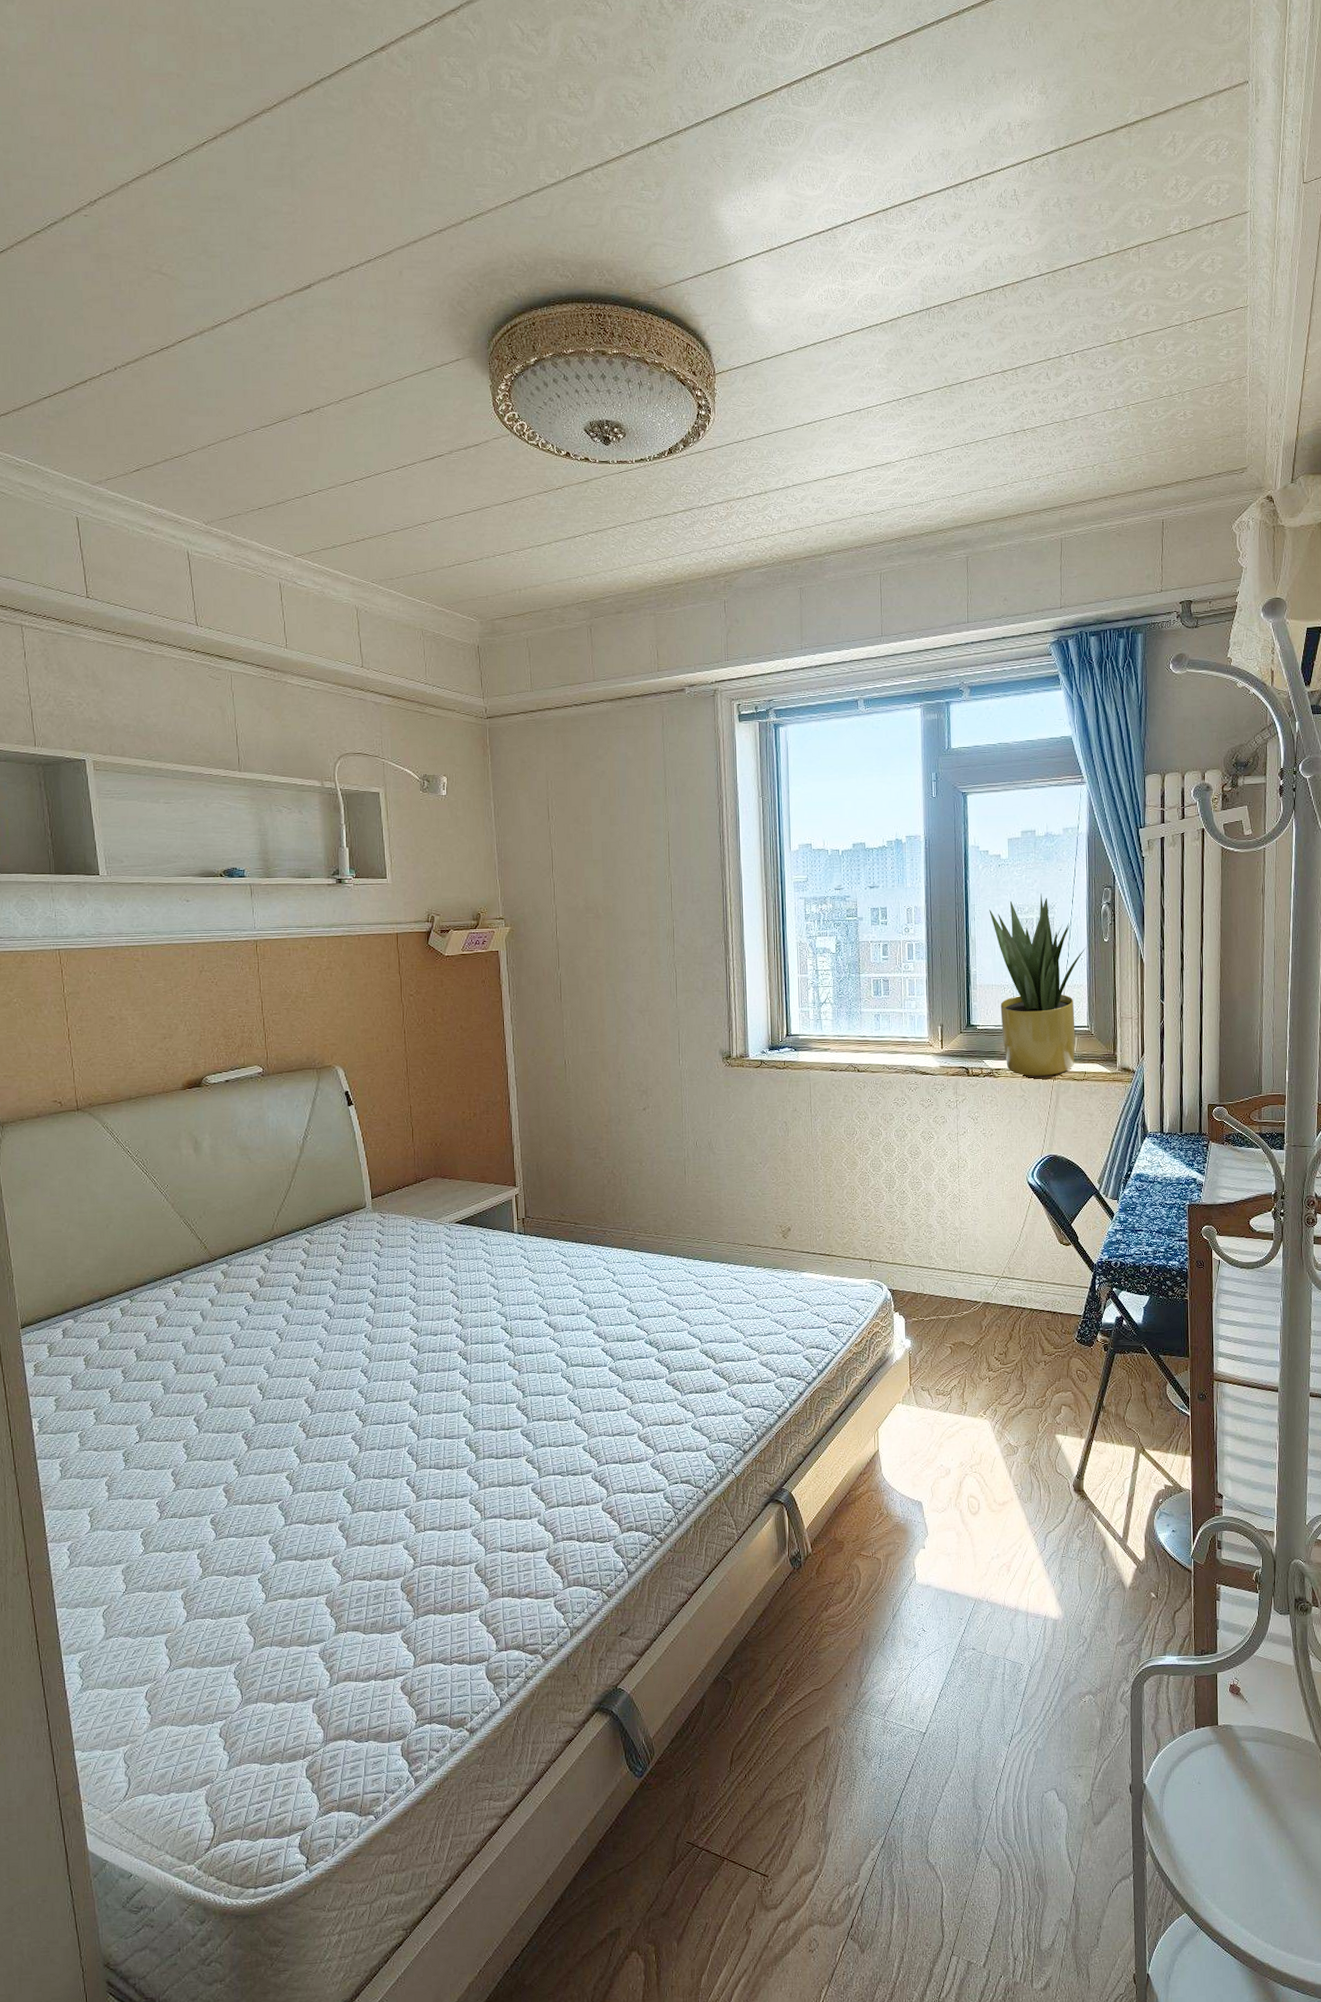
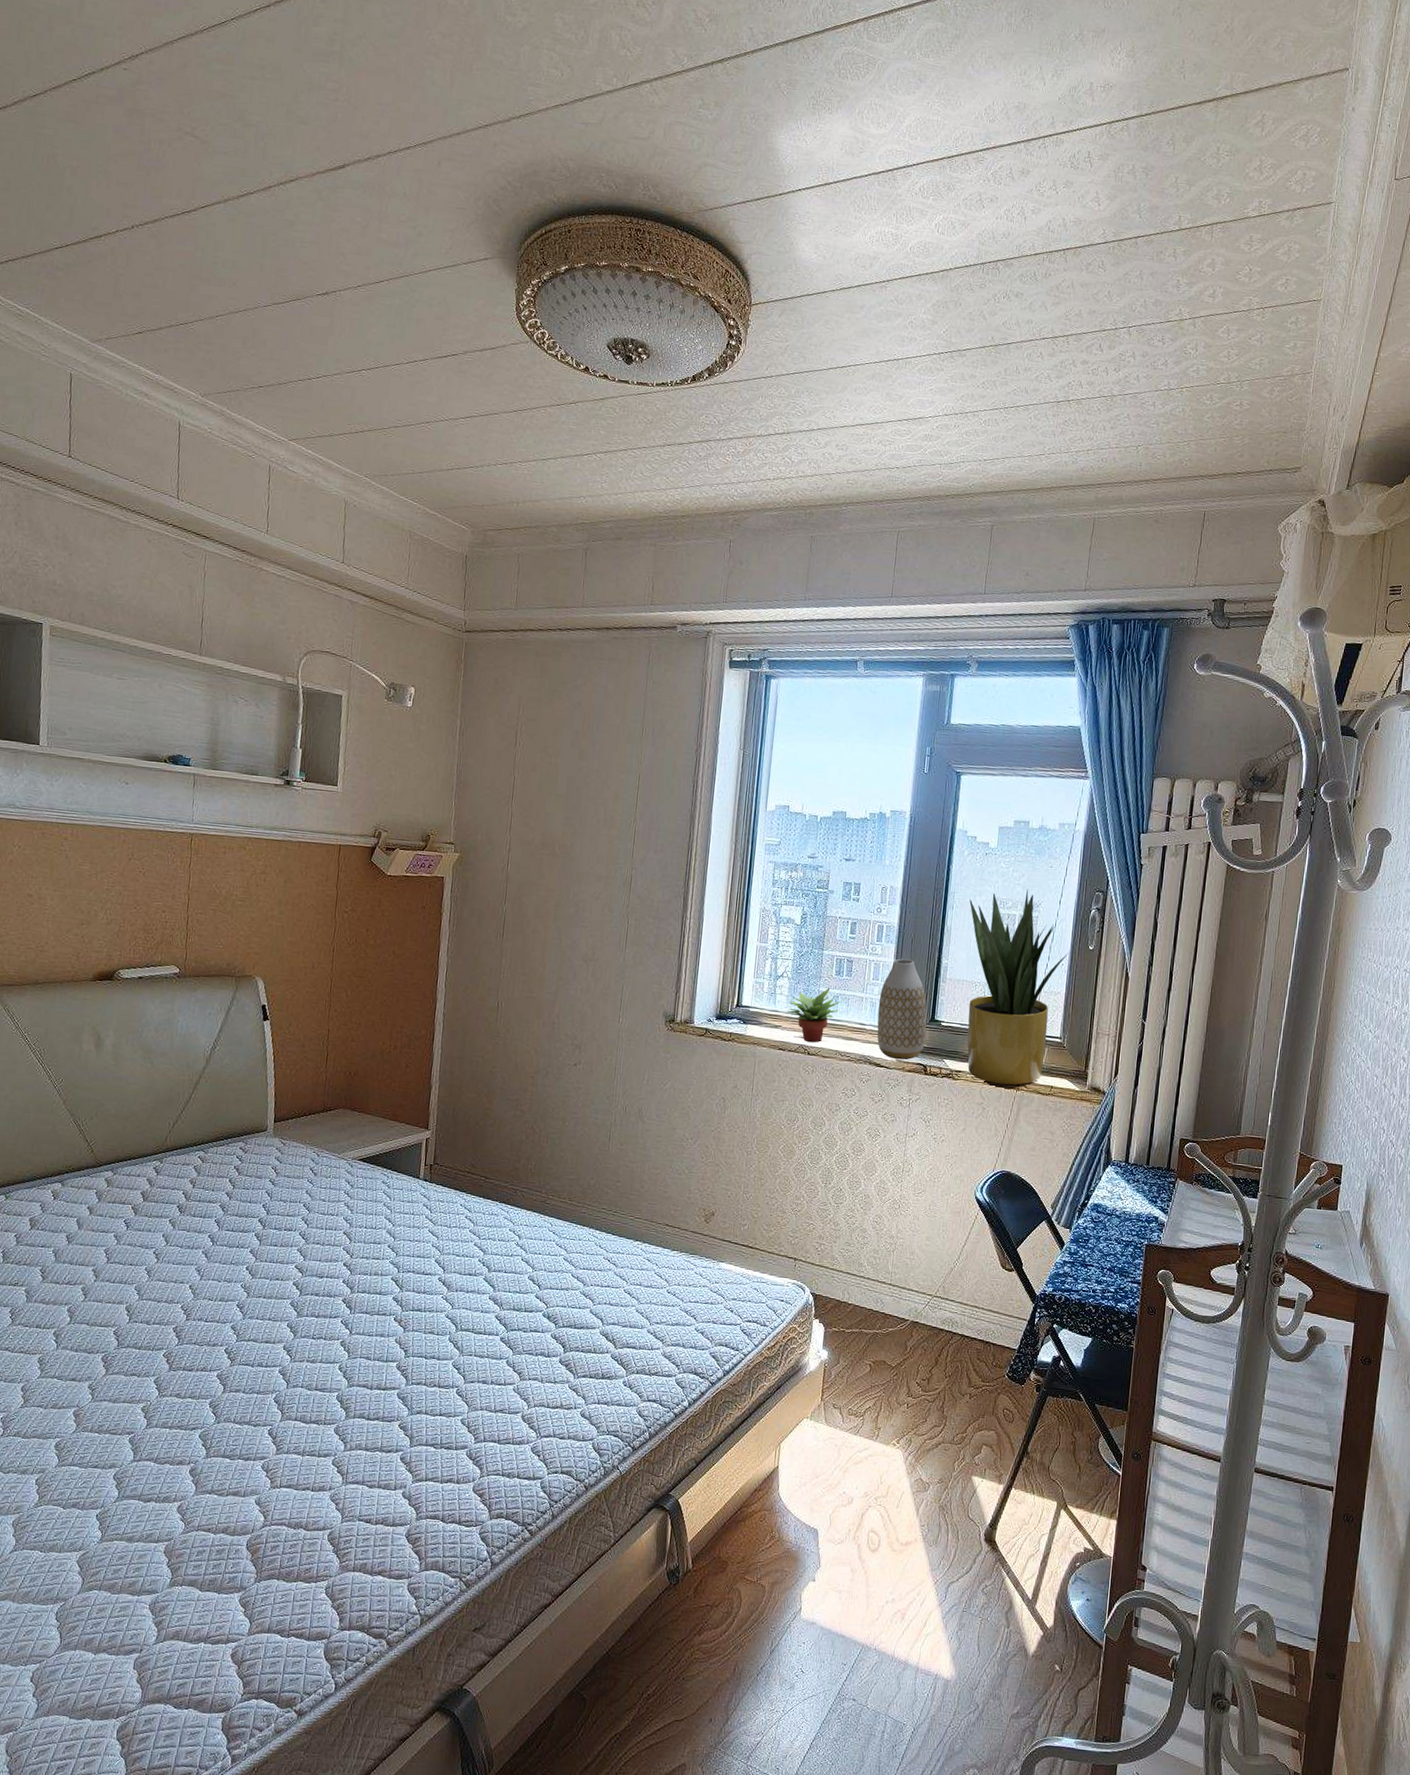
succulent plant: none [833,1008,881,1061] -> present [787,988,840,1043]
vase: none [917,972,965,1066] -> present [877,958,927,1060]

